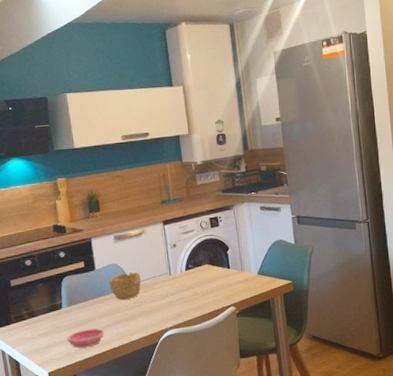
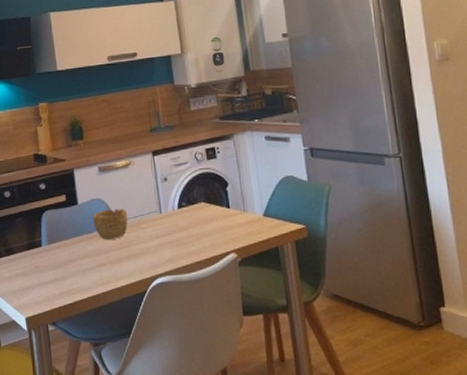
saucer: present [67,328,105,348] -> none [46,271,88,292]

